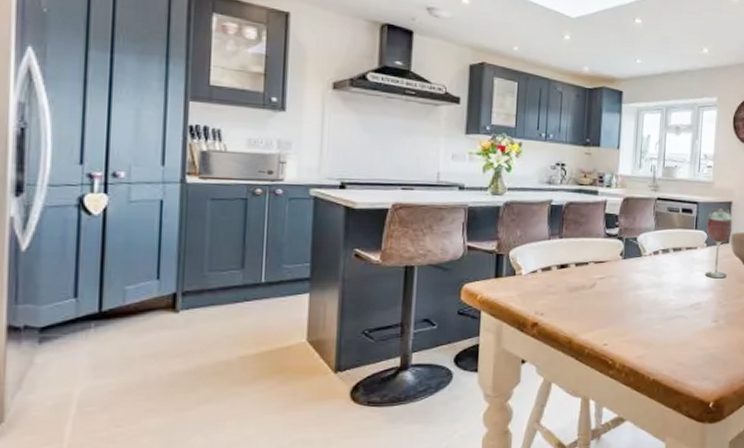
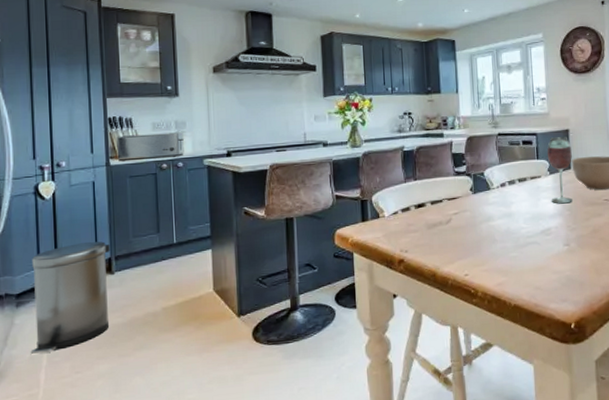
pedal bin: none [54,272,177,401] -> present [30,241,111,354]

